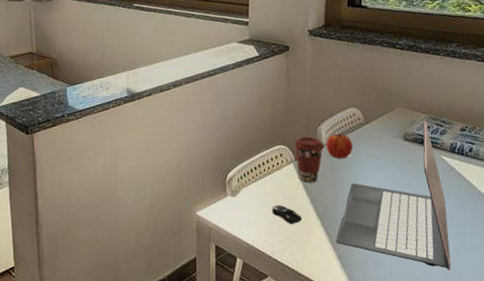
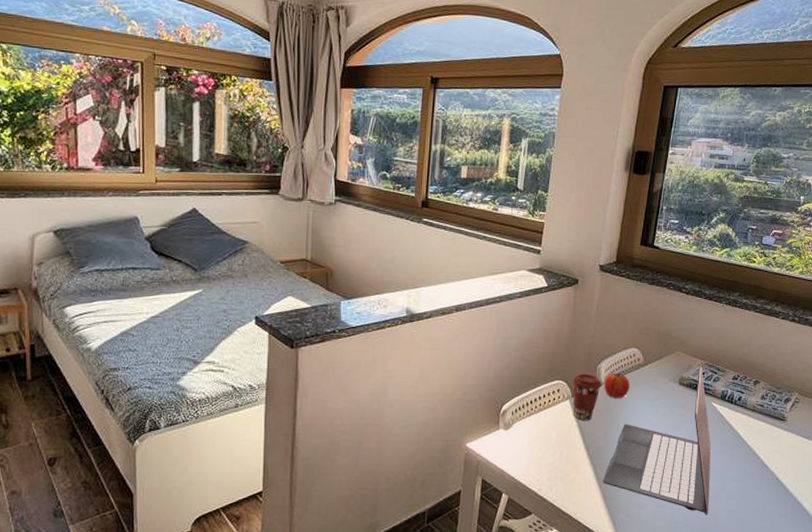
computer mouse: present [272,205,302,224] -> none [543,441,572,461]

